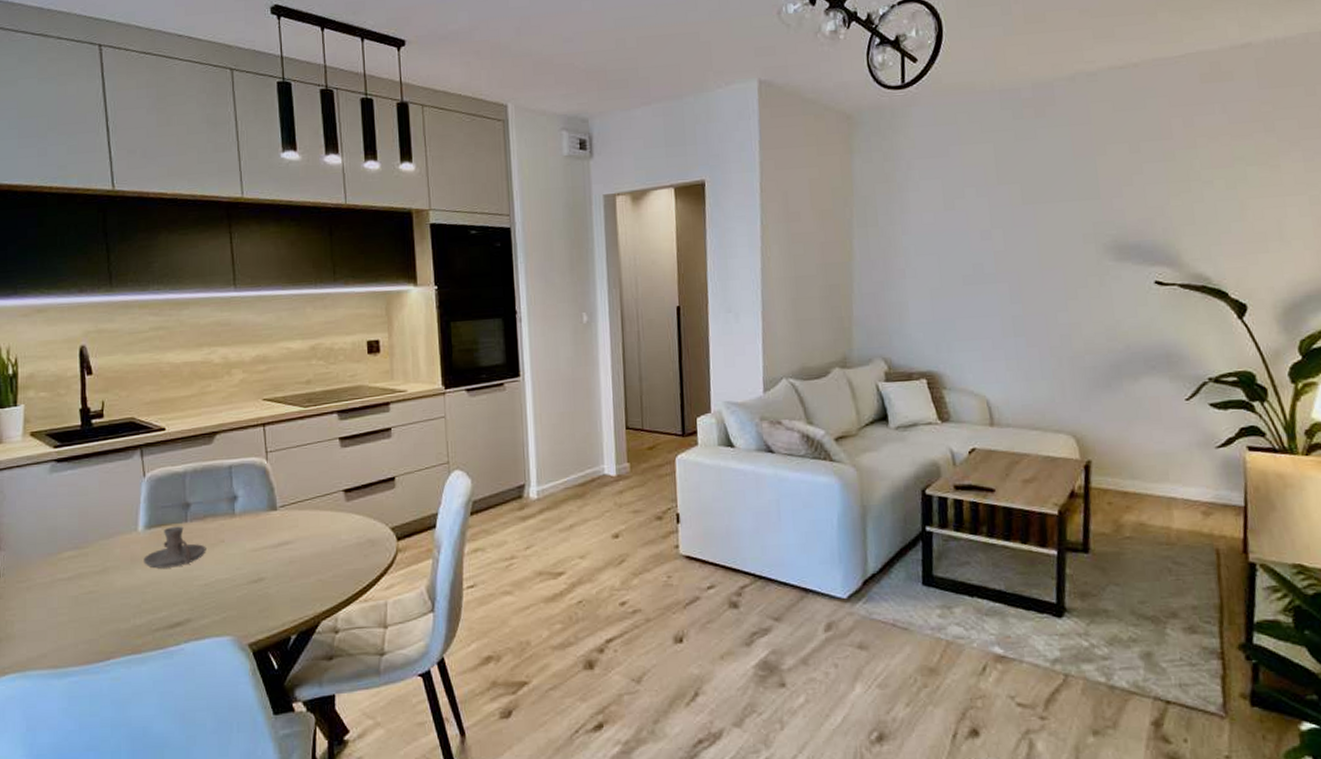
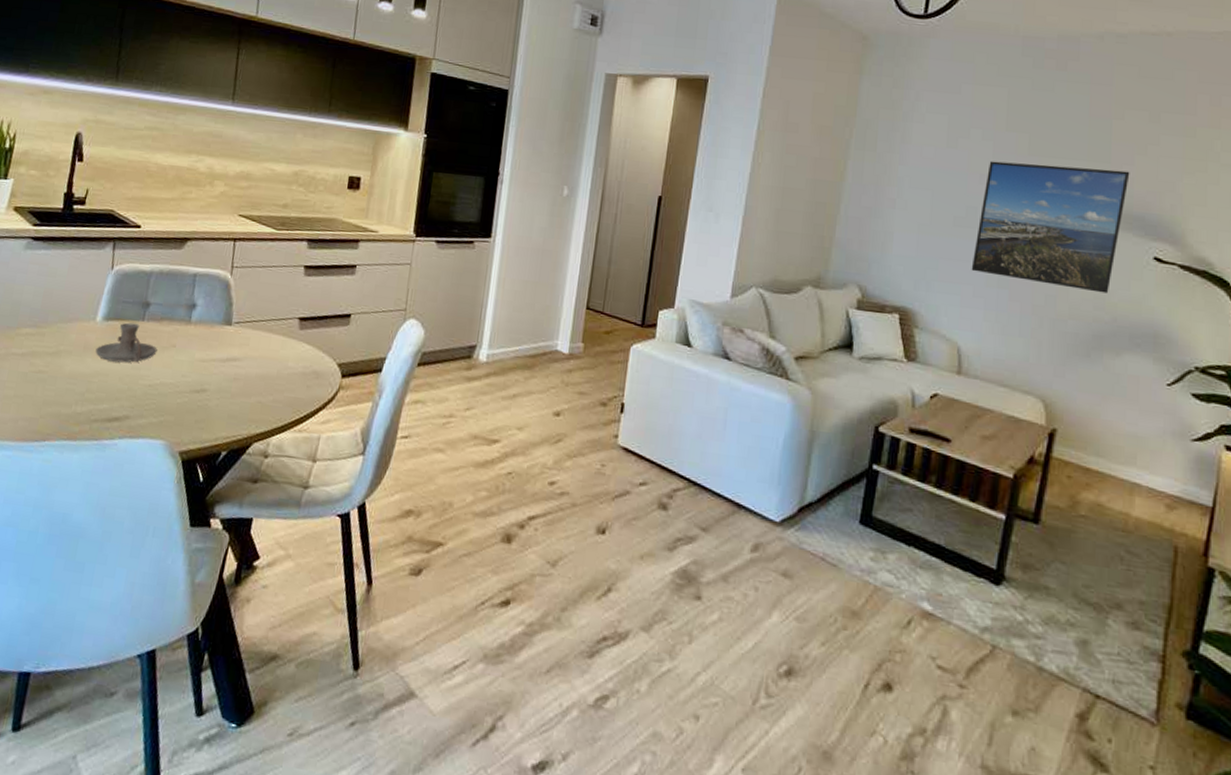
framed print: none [986,203,1121,326] -> present [971,161,1130,294]

